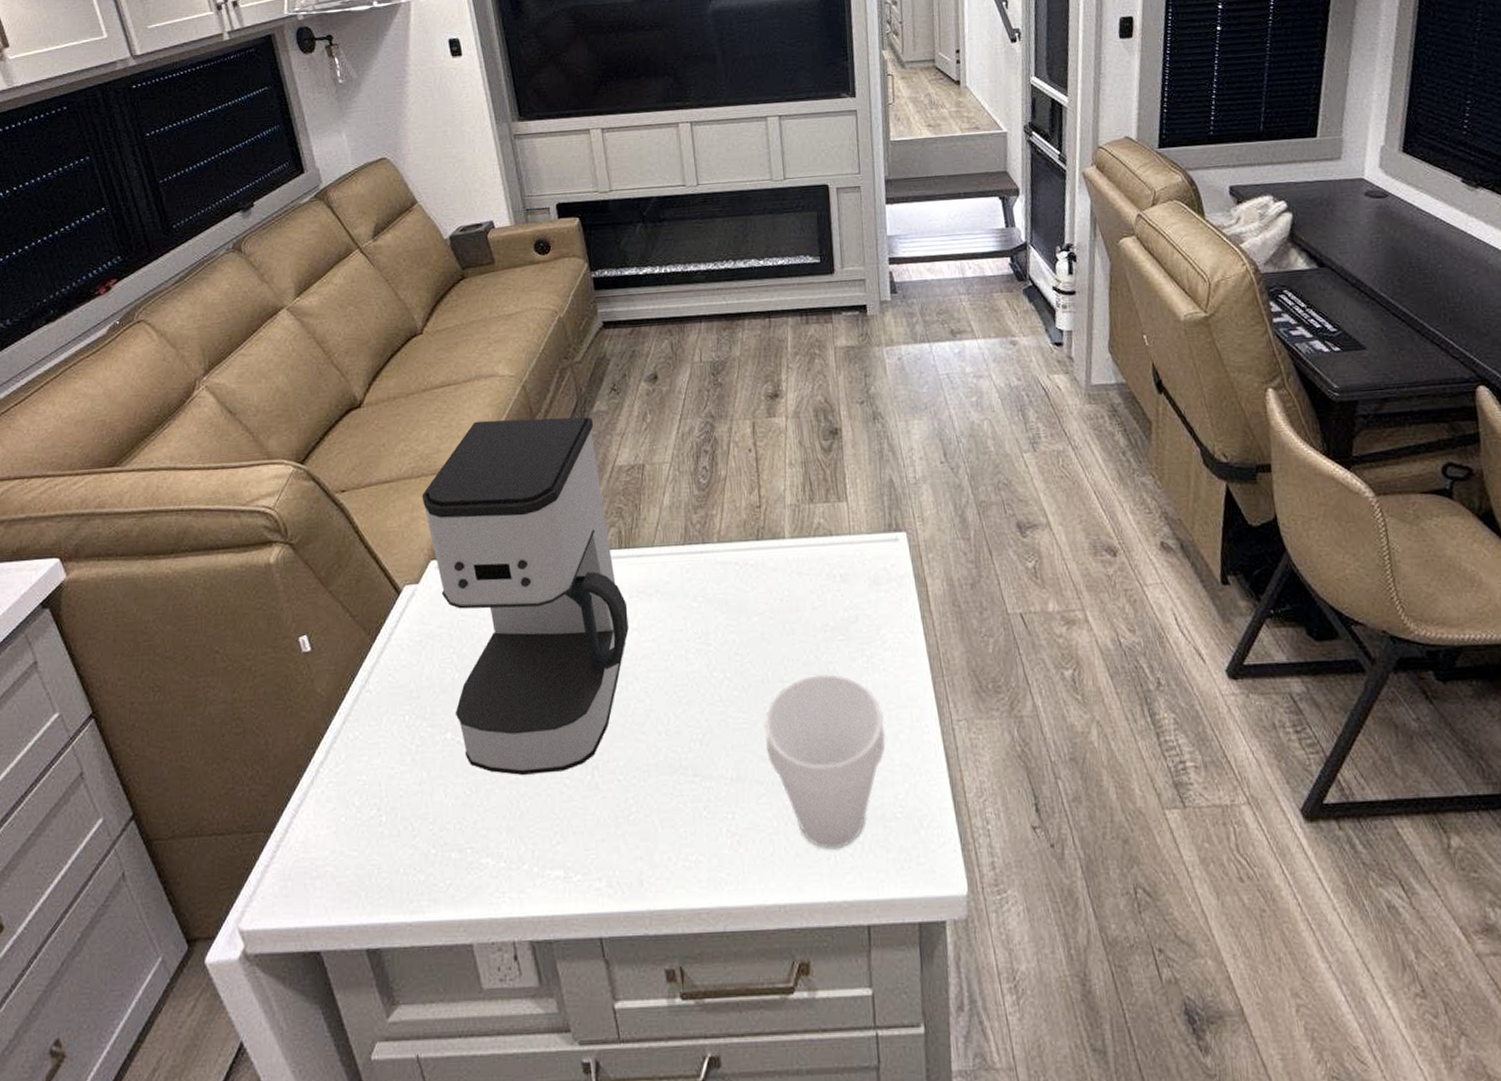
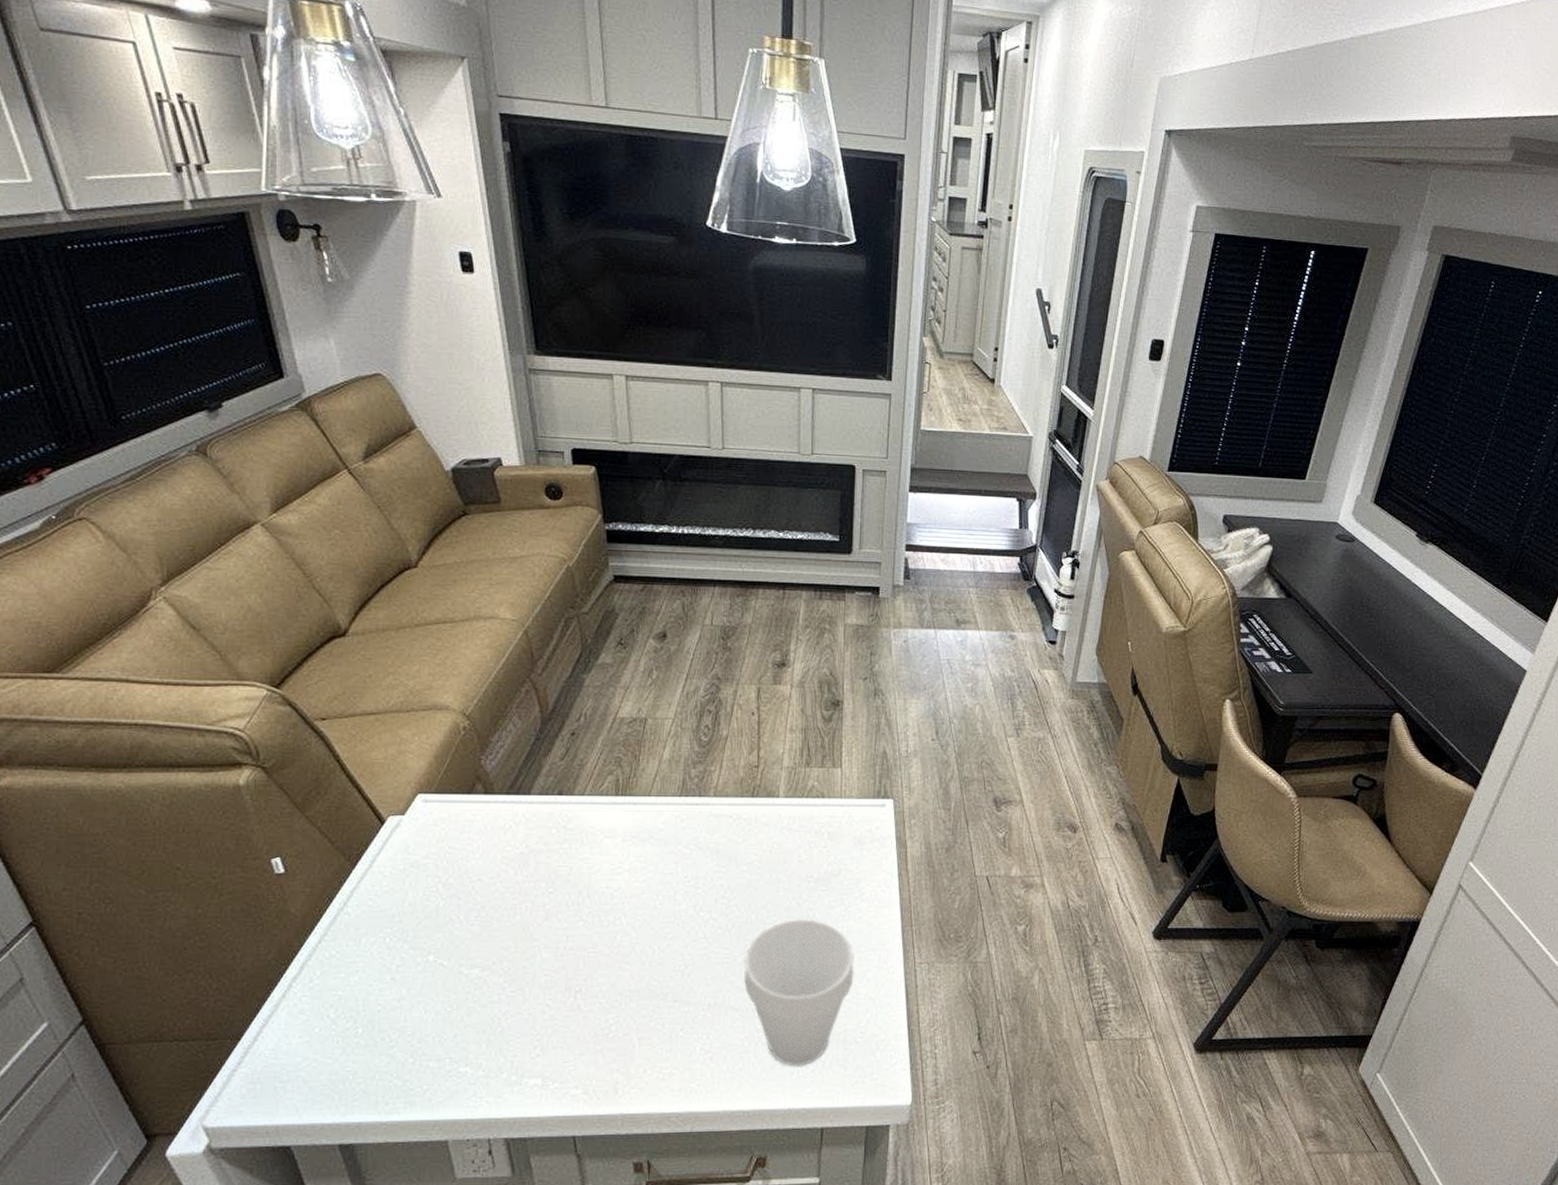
coffee maker: present [422,417,629,775] -> none [410,661,620,995]

